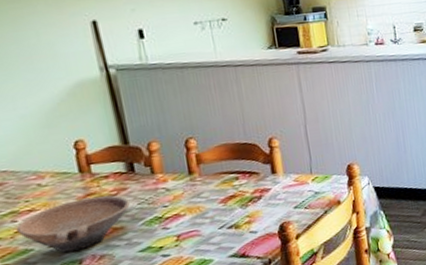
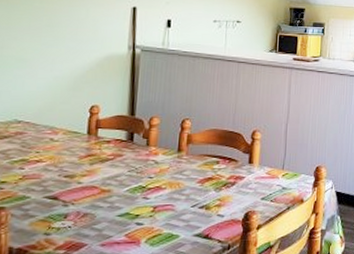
bowl: present [16,195,131,253] -> none [21,158,123,206]

